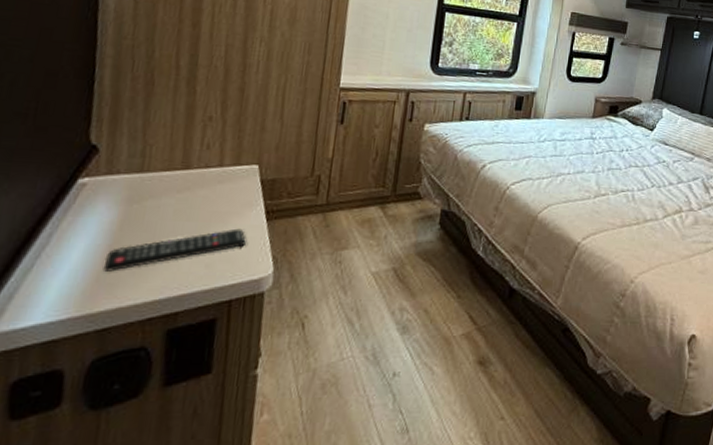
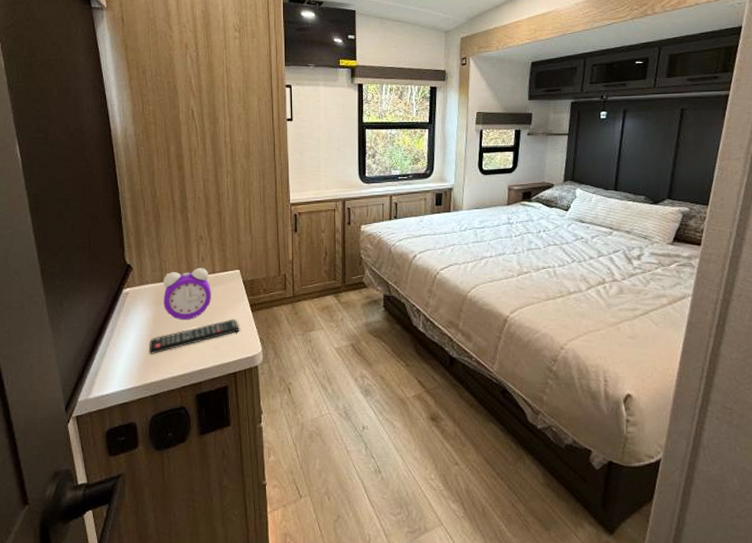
alarm clock: none [138,157,214,226] -> present [163,267,211,320]

